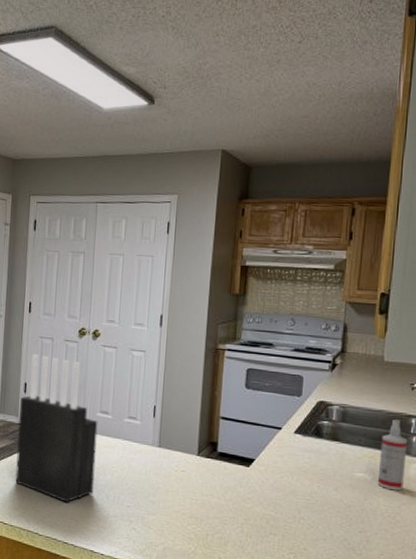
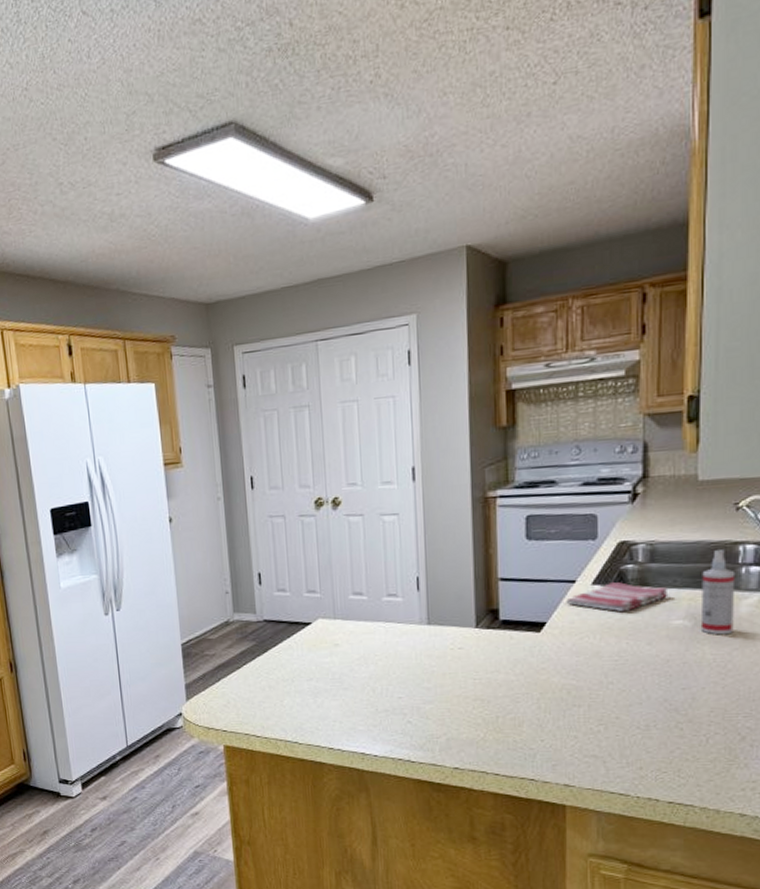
knife block: present [15,354,98,503] -> none [256,537,356,703]
dish towel: none [272,433,354,460] -> present [566,581,669,612]

